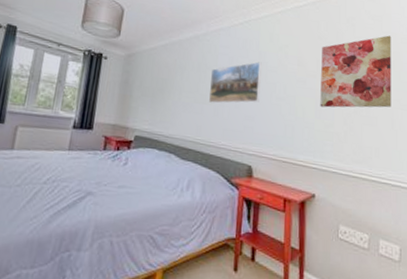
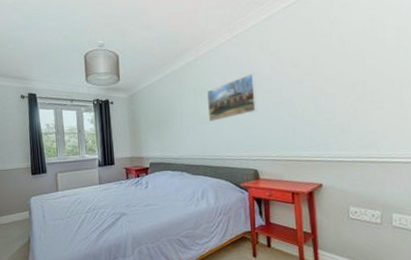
wall art: present [320,35,391,108] -> none [316,10,399,103]

